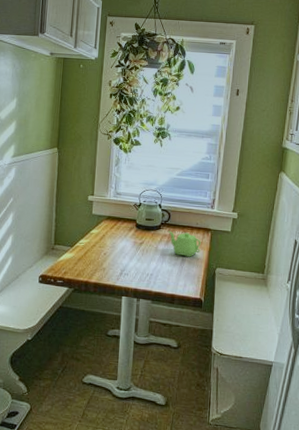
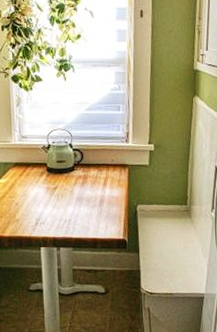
teapot: present [168,231,201,257] -> none [83,170,119,197]

